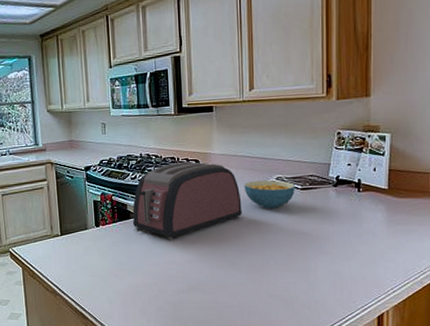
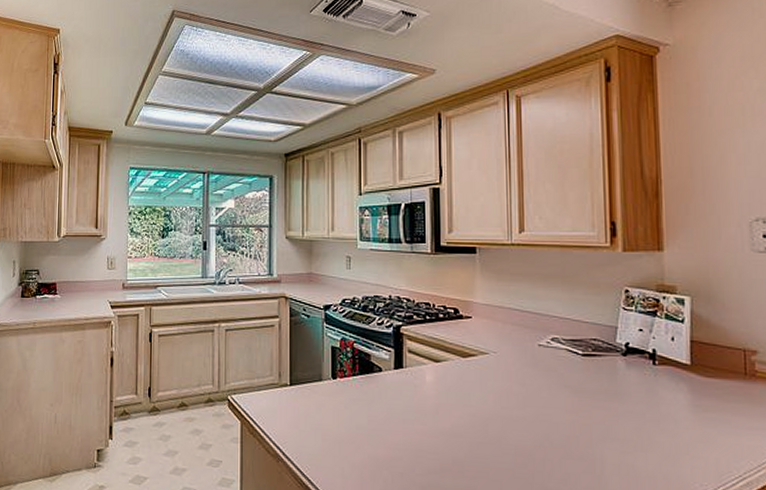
toaster: present [132,161,242,240] -> none [376,309,509,403]
cereal bowl: present [244,180,295,209] -> none [512,339,575,377]

